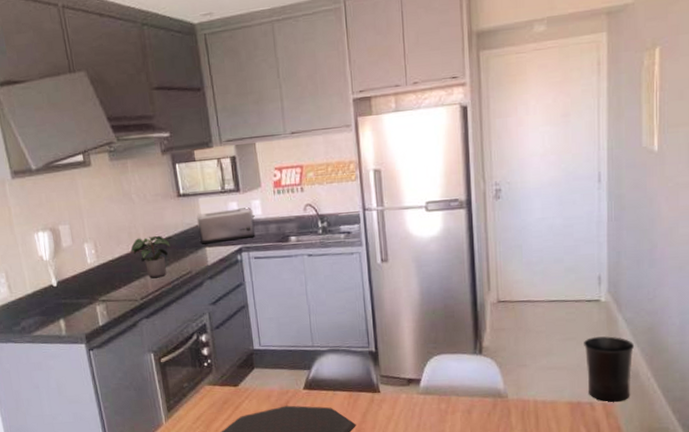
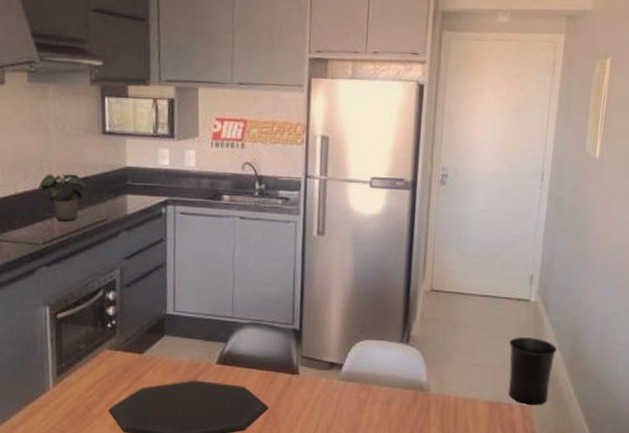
toaster: present [197,207,255,245] -> none [121,156,187,191]

